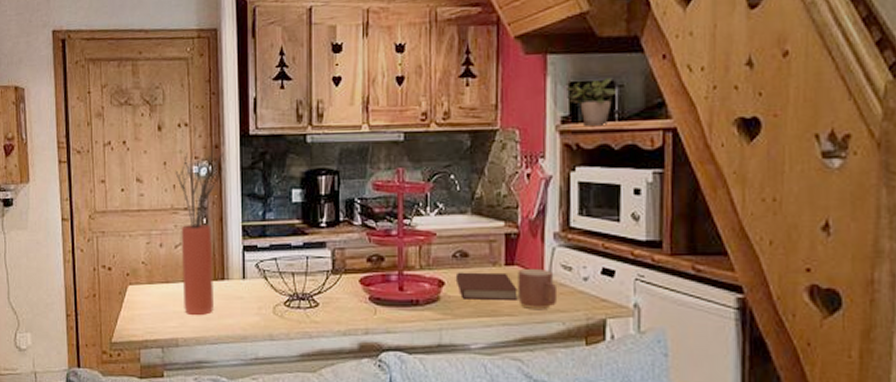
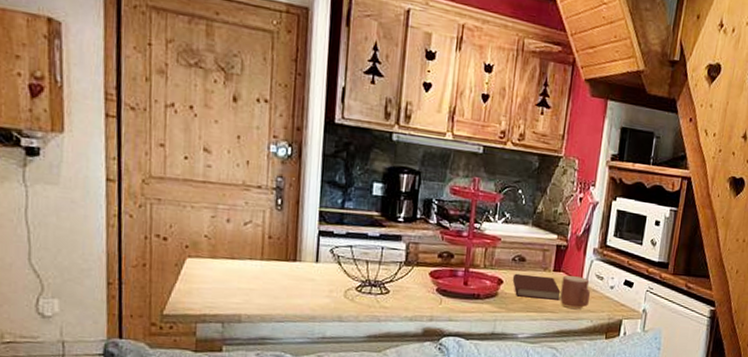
vase: present [175,146,224,315] -> none [250,127,306,294]
potted plant: present [565,77,617,127] -> none [618,128,655,168]

